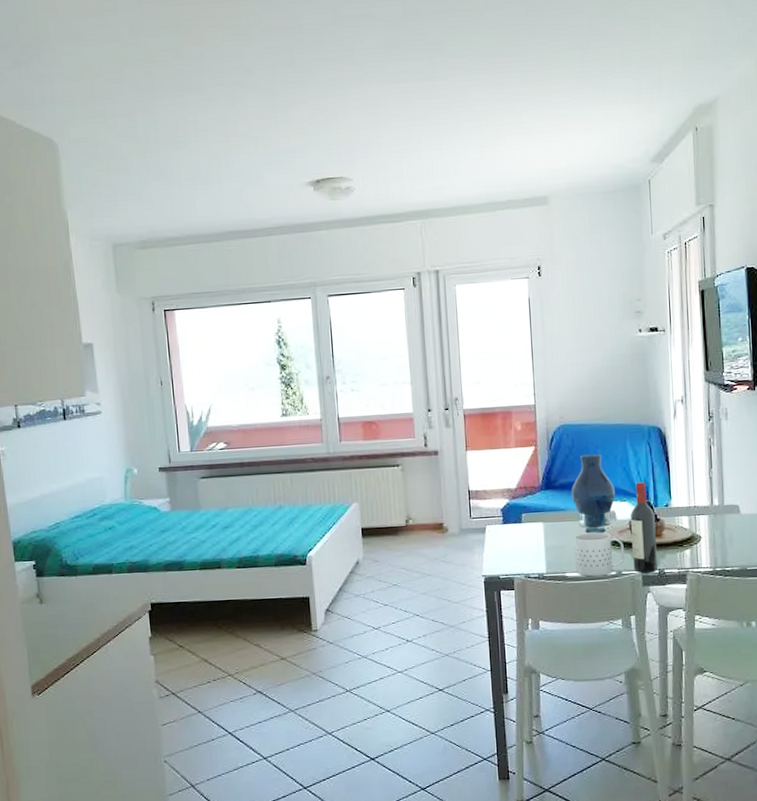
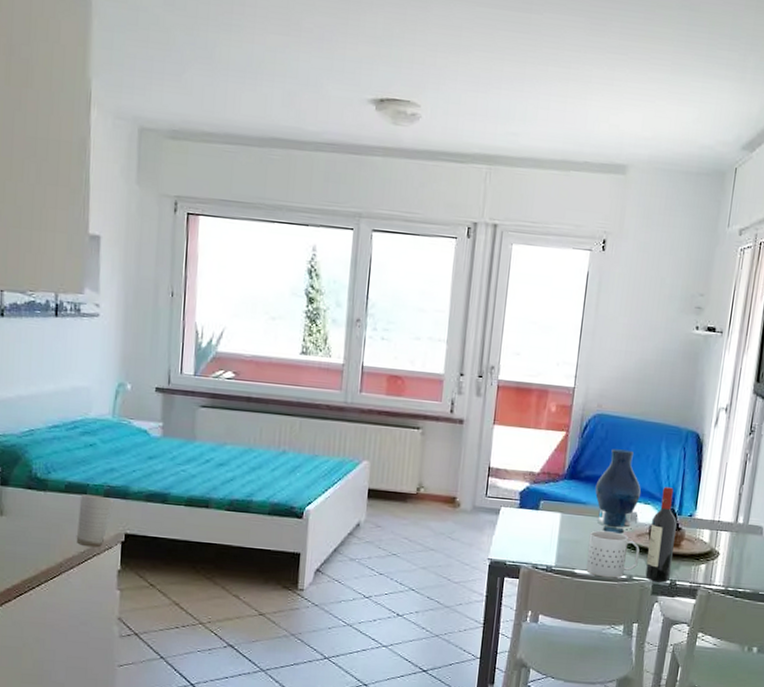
cup: none [106,572,138,621] -> present [77,494,114,548]

